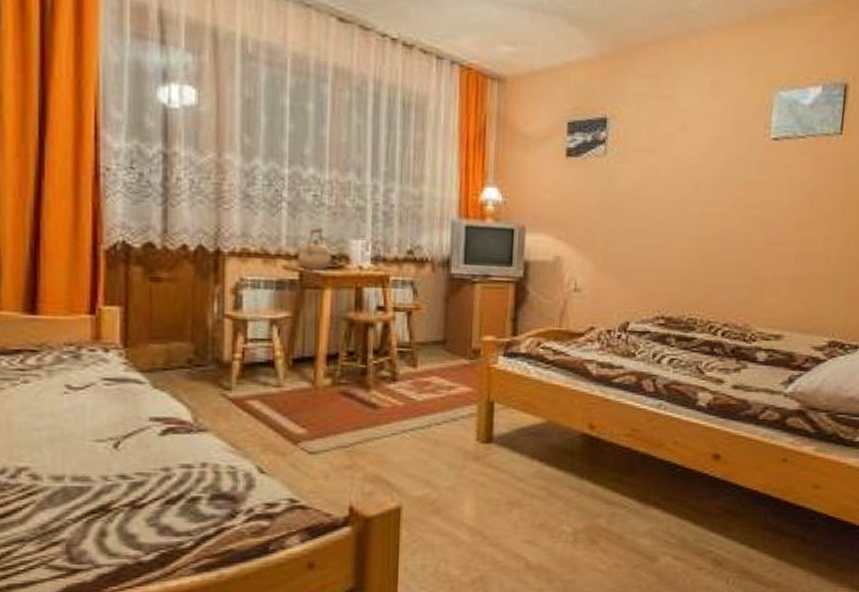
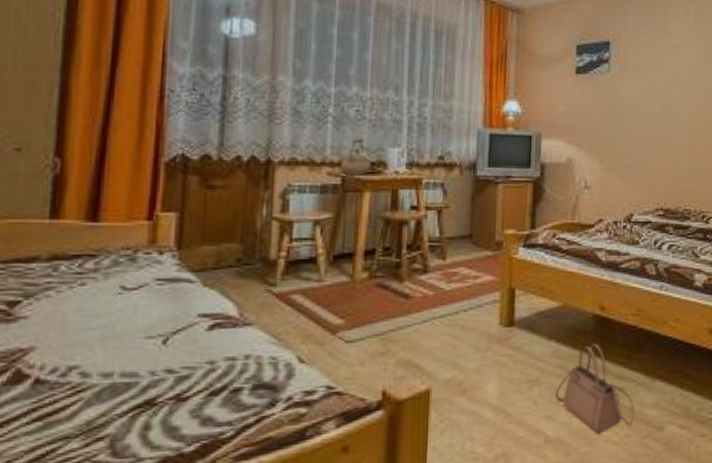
handbag: none [537,465,624,562] -> present [554,344,633,434]

